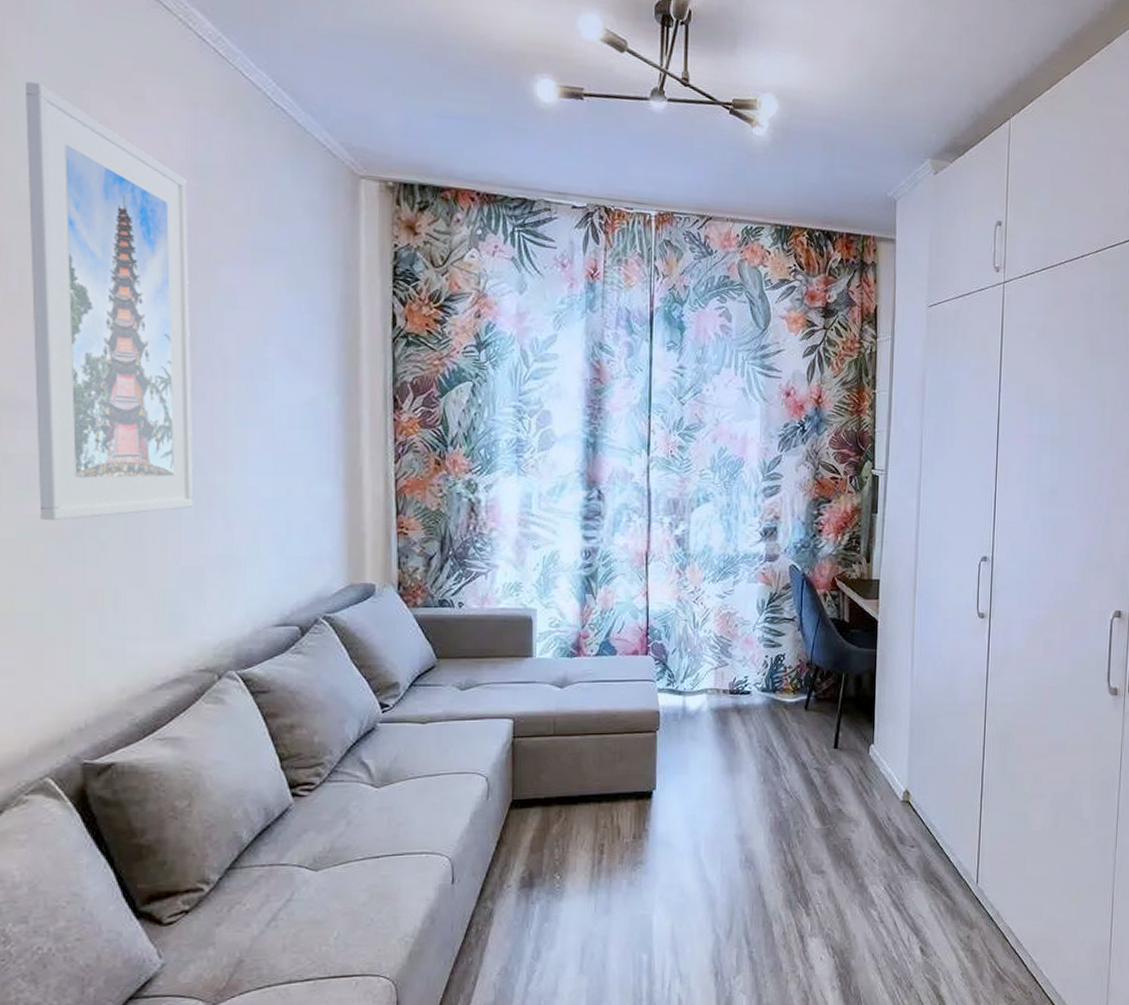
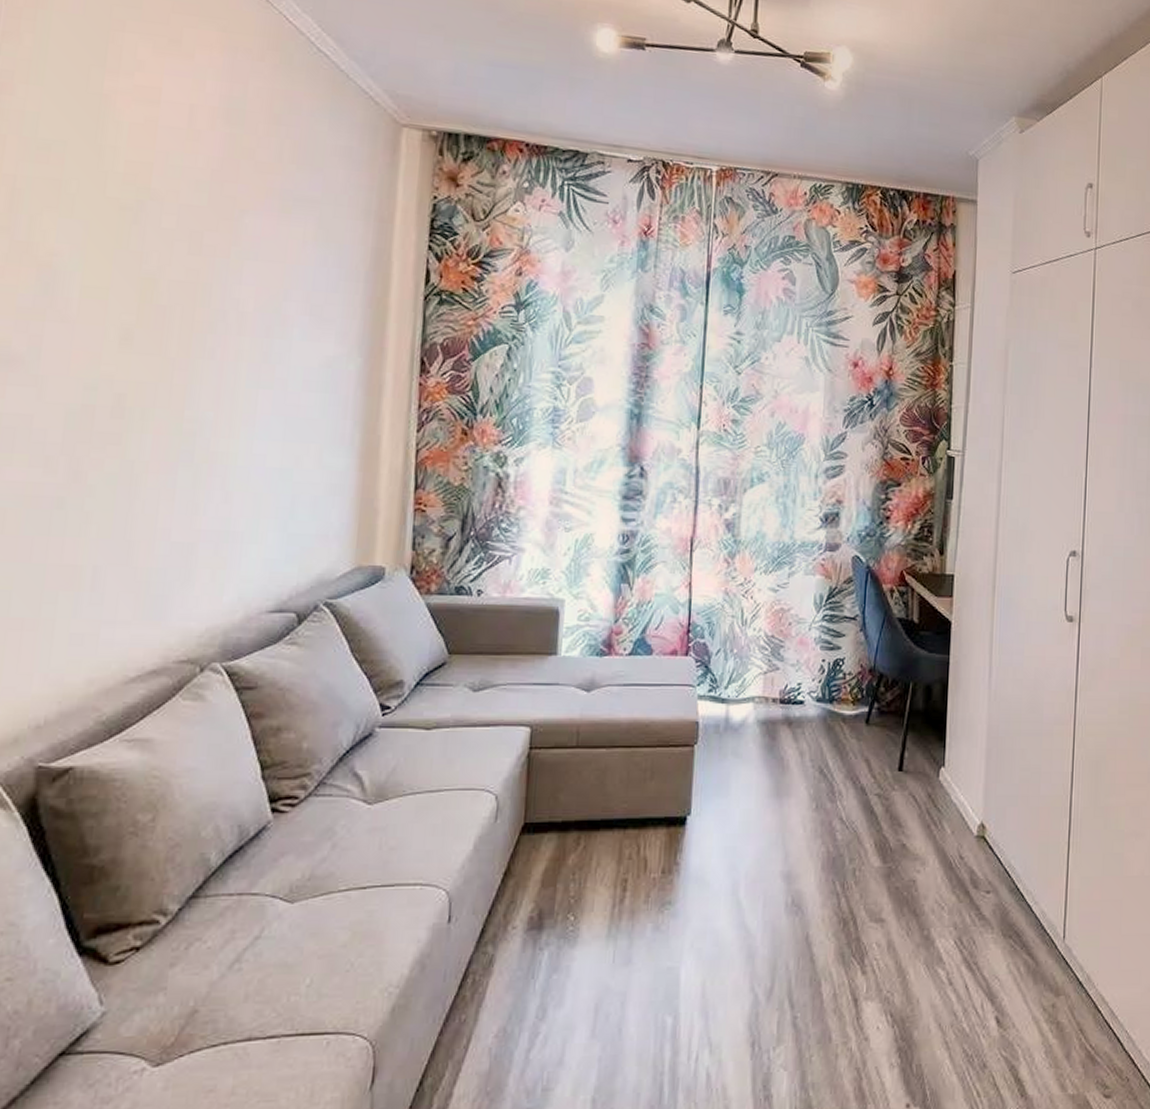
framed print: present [26,82,193,521] -> none [21,23,218,488]

